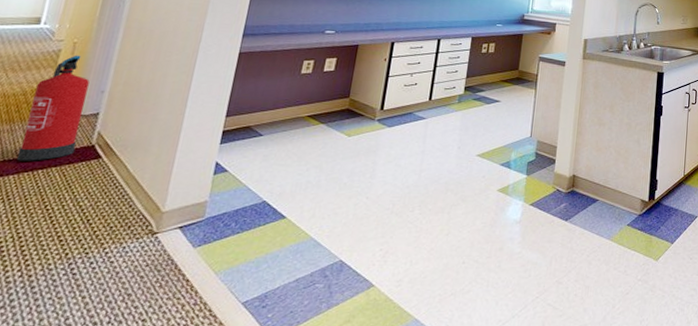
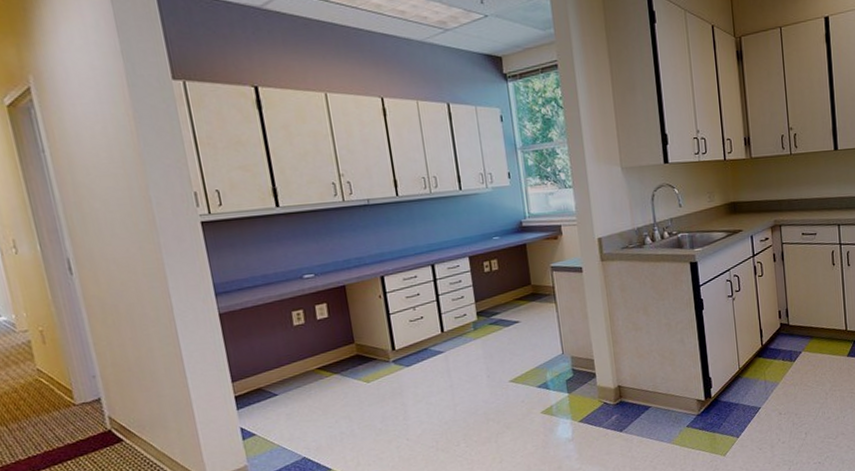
fire extinguisher: present [16,55,90,161] -> none [23,343,95,456]

